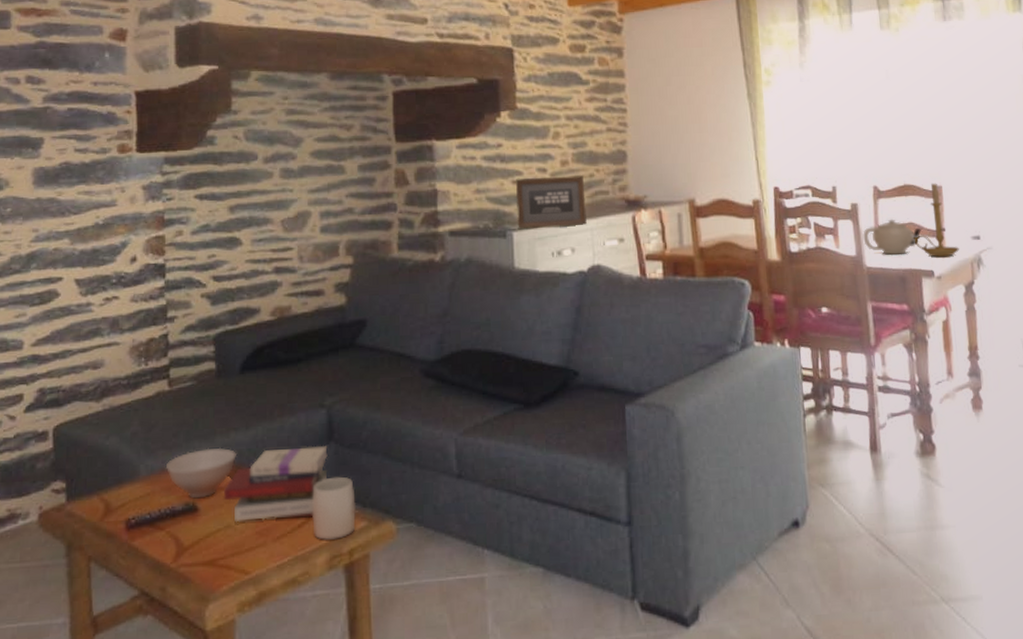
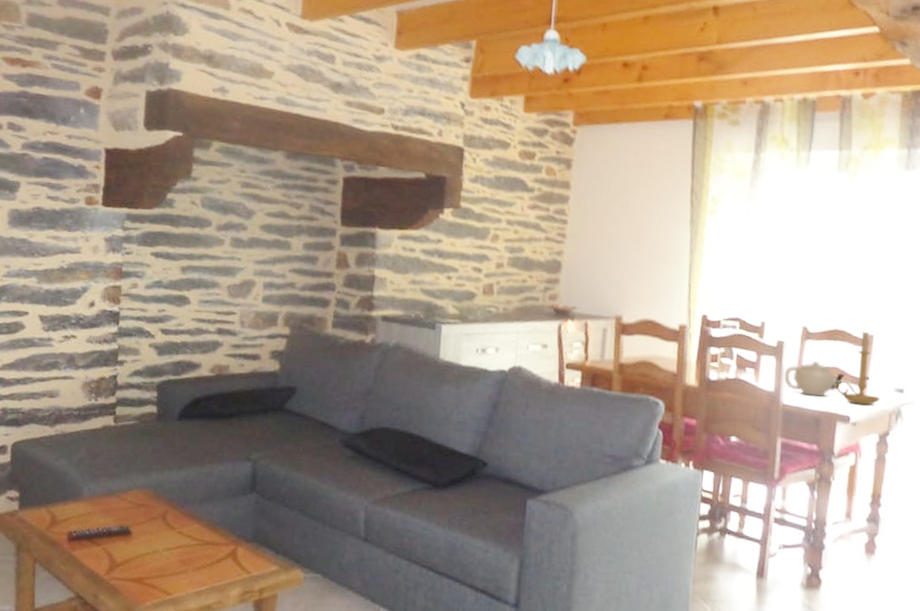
bowl: present [165,447,238,499] -> none [105,481,170,524]
books: present [223,446,328,523] -> none [153,491,250,555]
mug: present [311,476,357,540] -> none [229,523,271,578]
picture frame: present [515,175,587,230] -> none [447,275,516,327]

